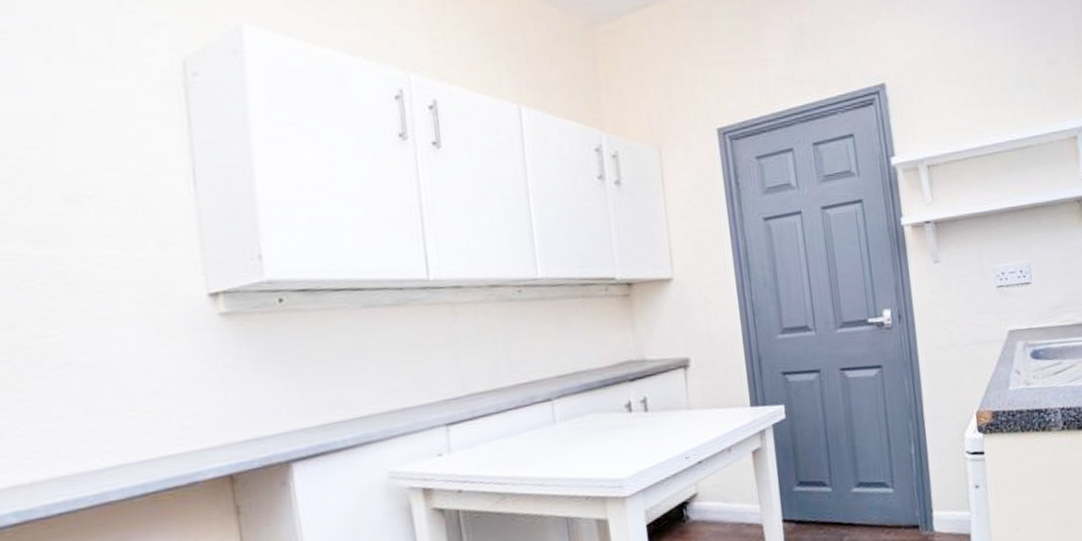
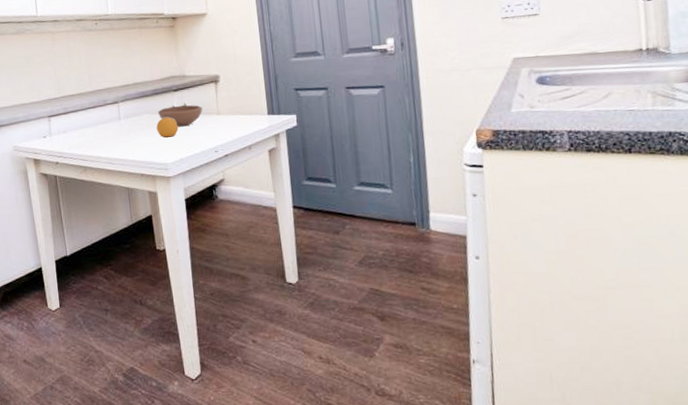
fruit: none [606,416,637,444] -> present [156,117,179,138]
bowl: none [609,398,668,429] -> present [158,105,203,127]

